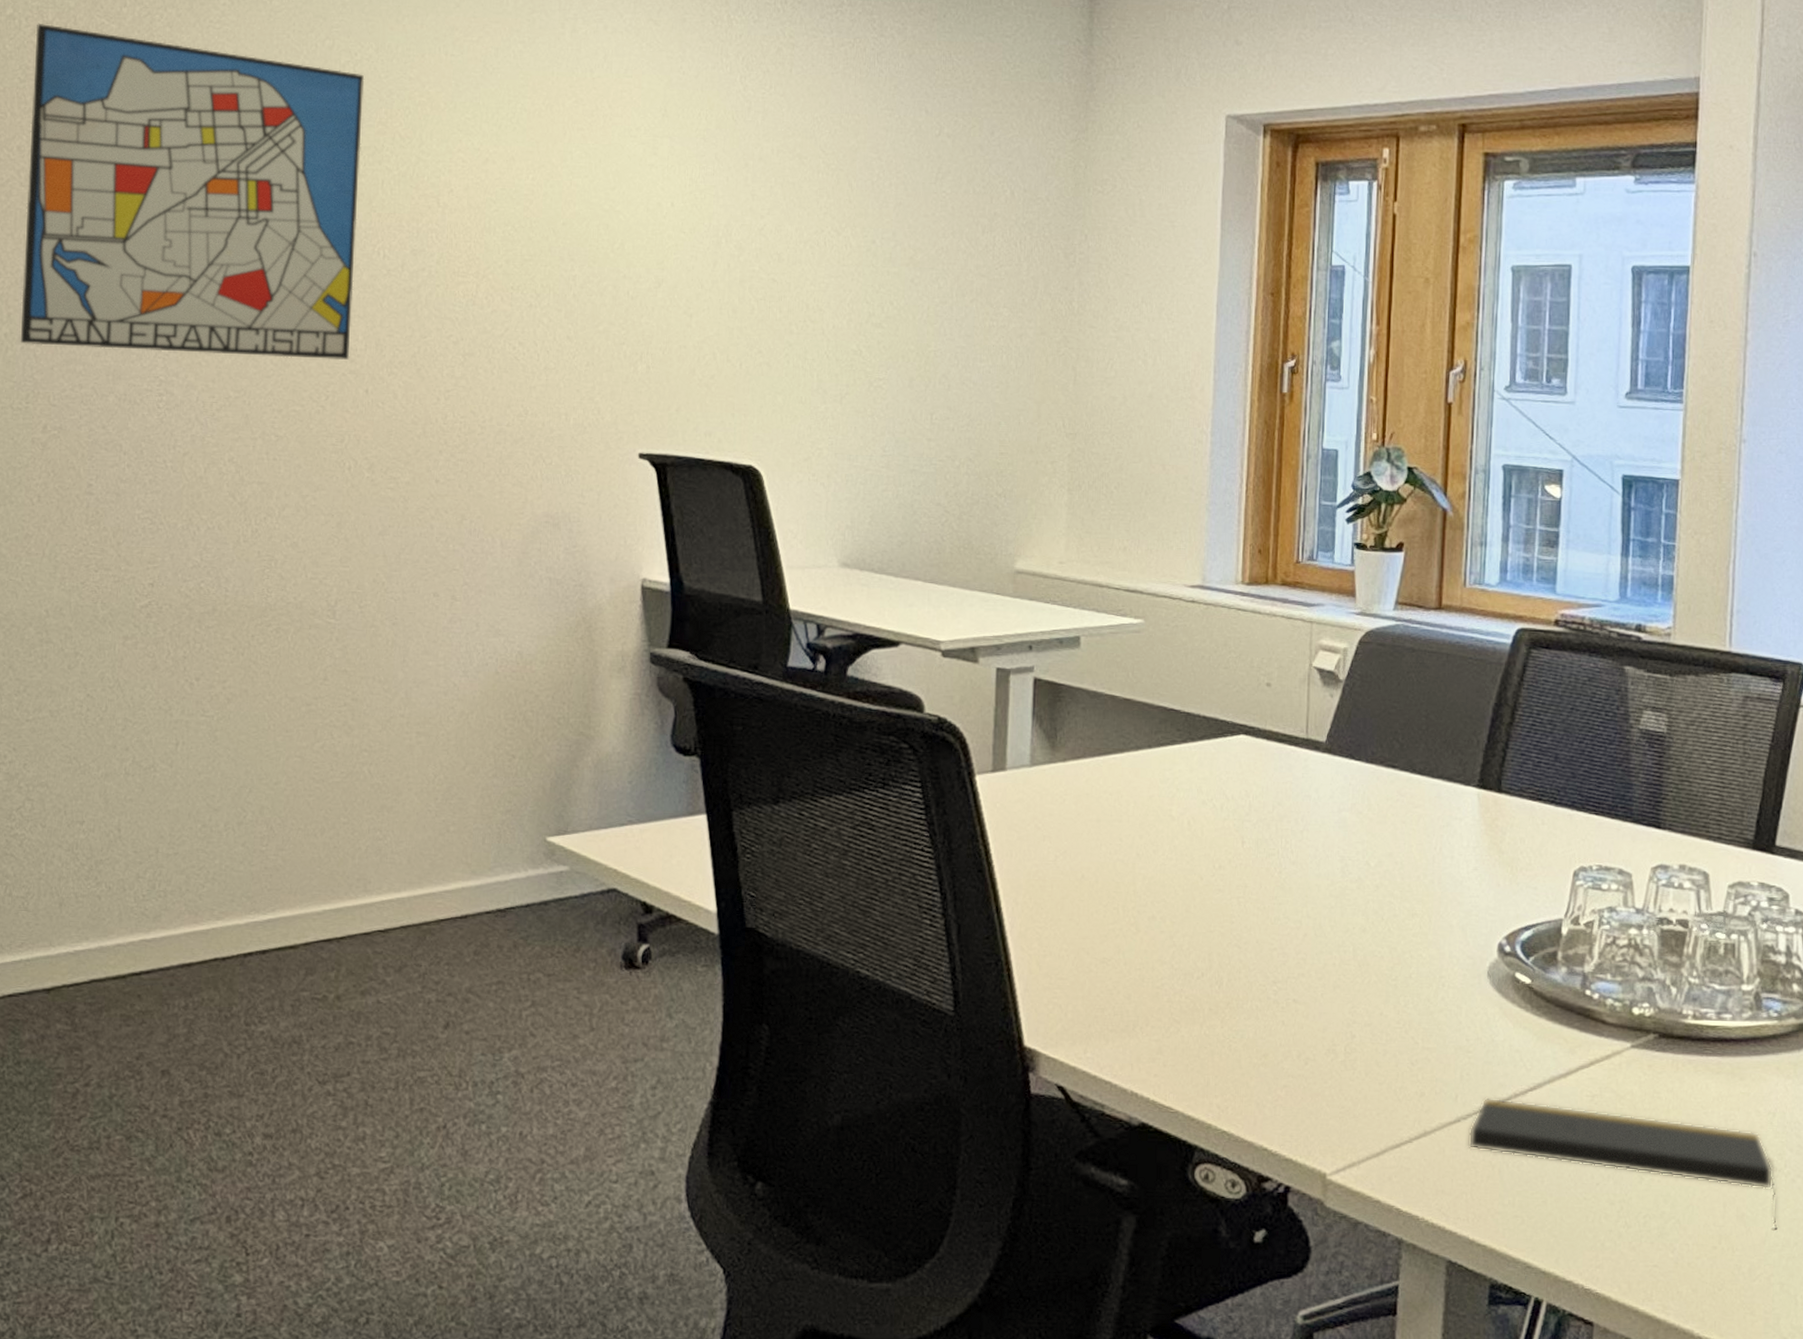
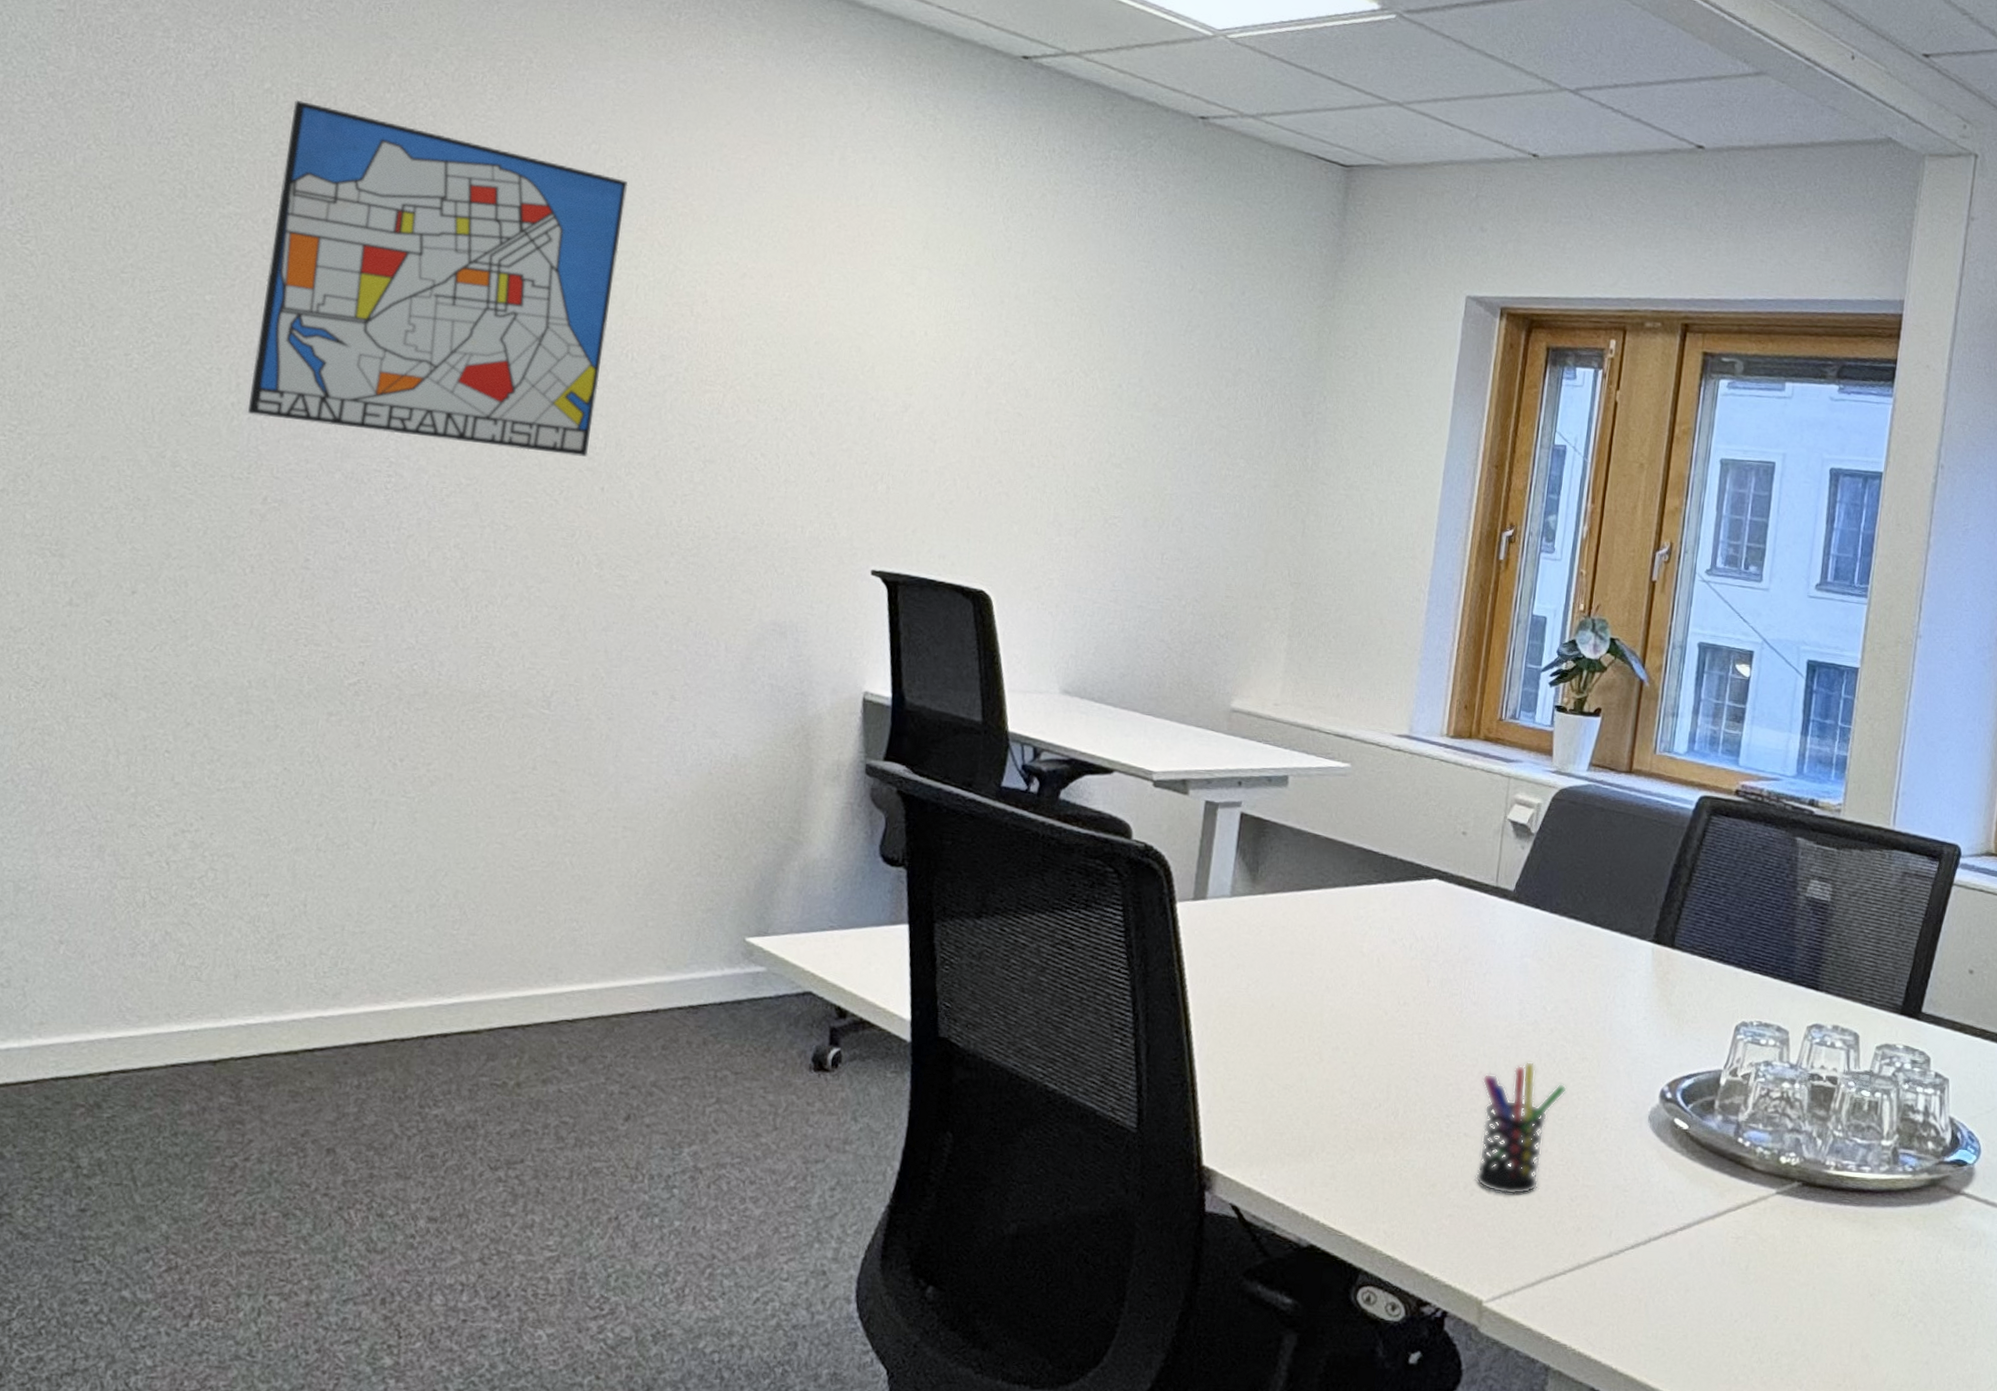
pen holder: none [1307,920,1398,1062] -> present [1475,1061,1567,1195]
notepad: present [1468,1097,1778,1230] -> none [1618,1235,1898,1371]

